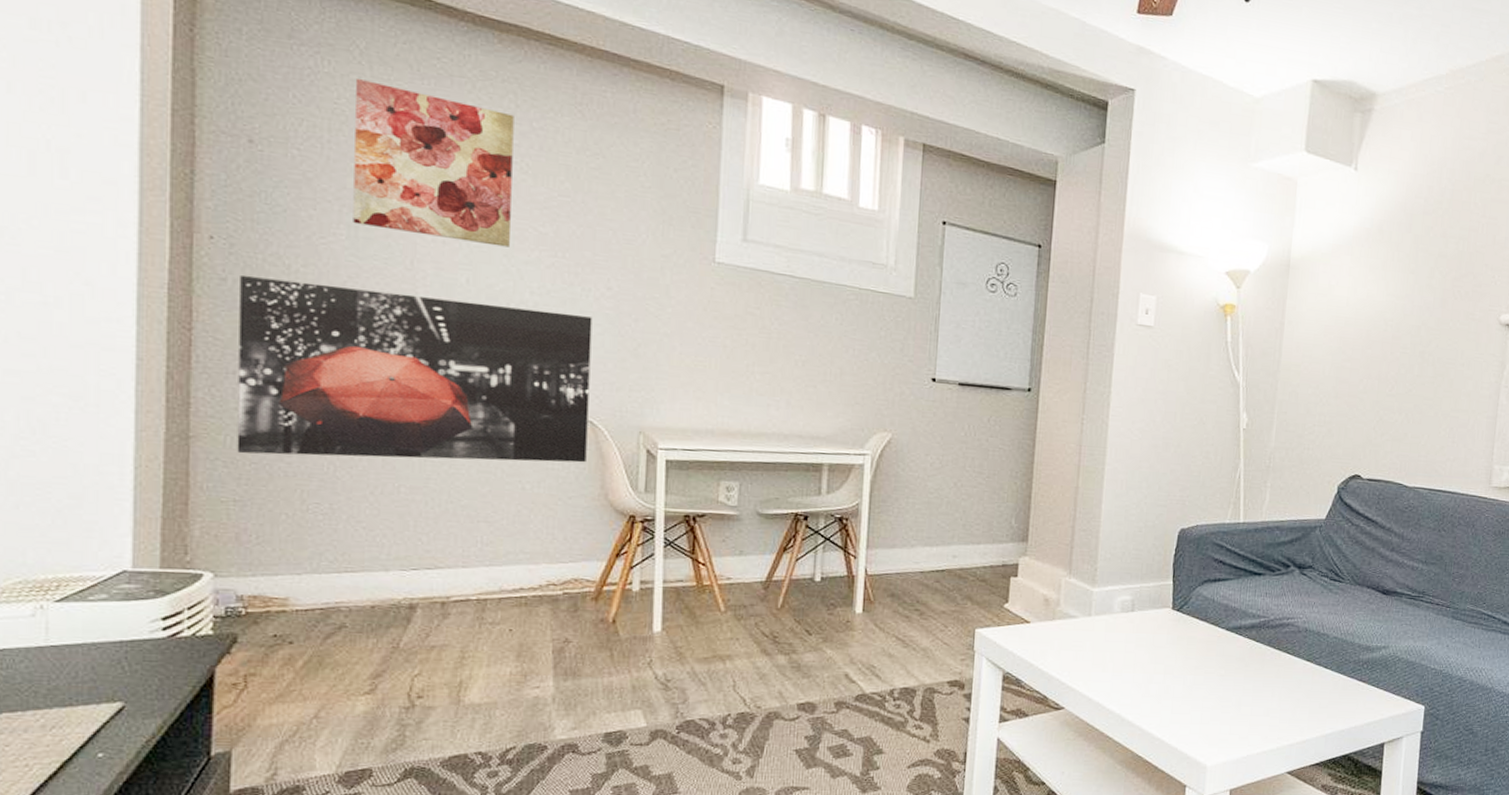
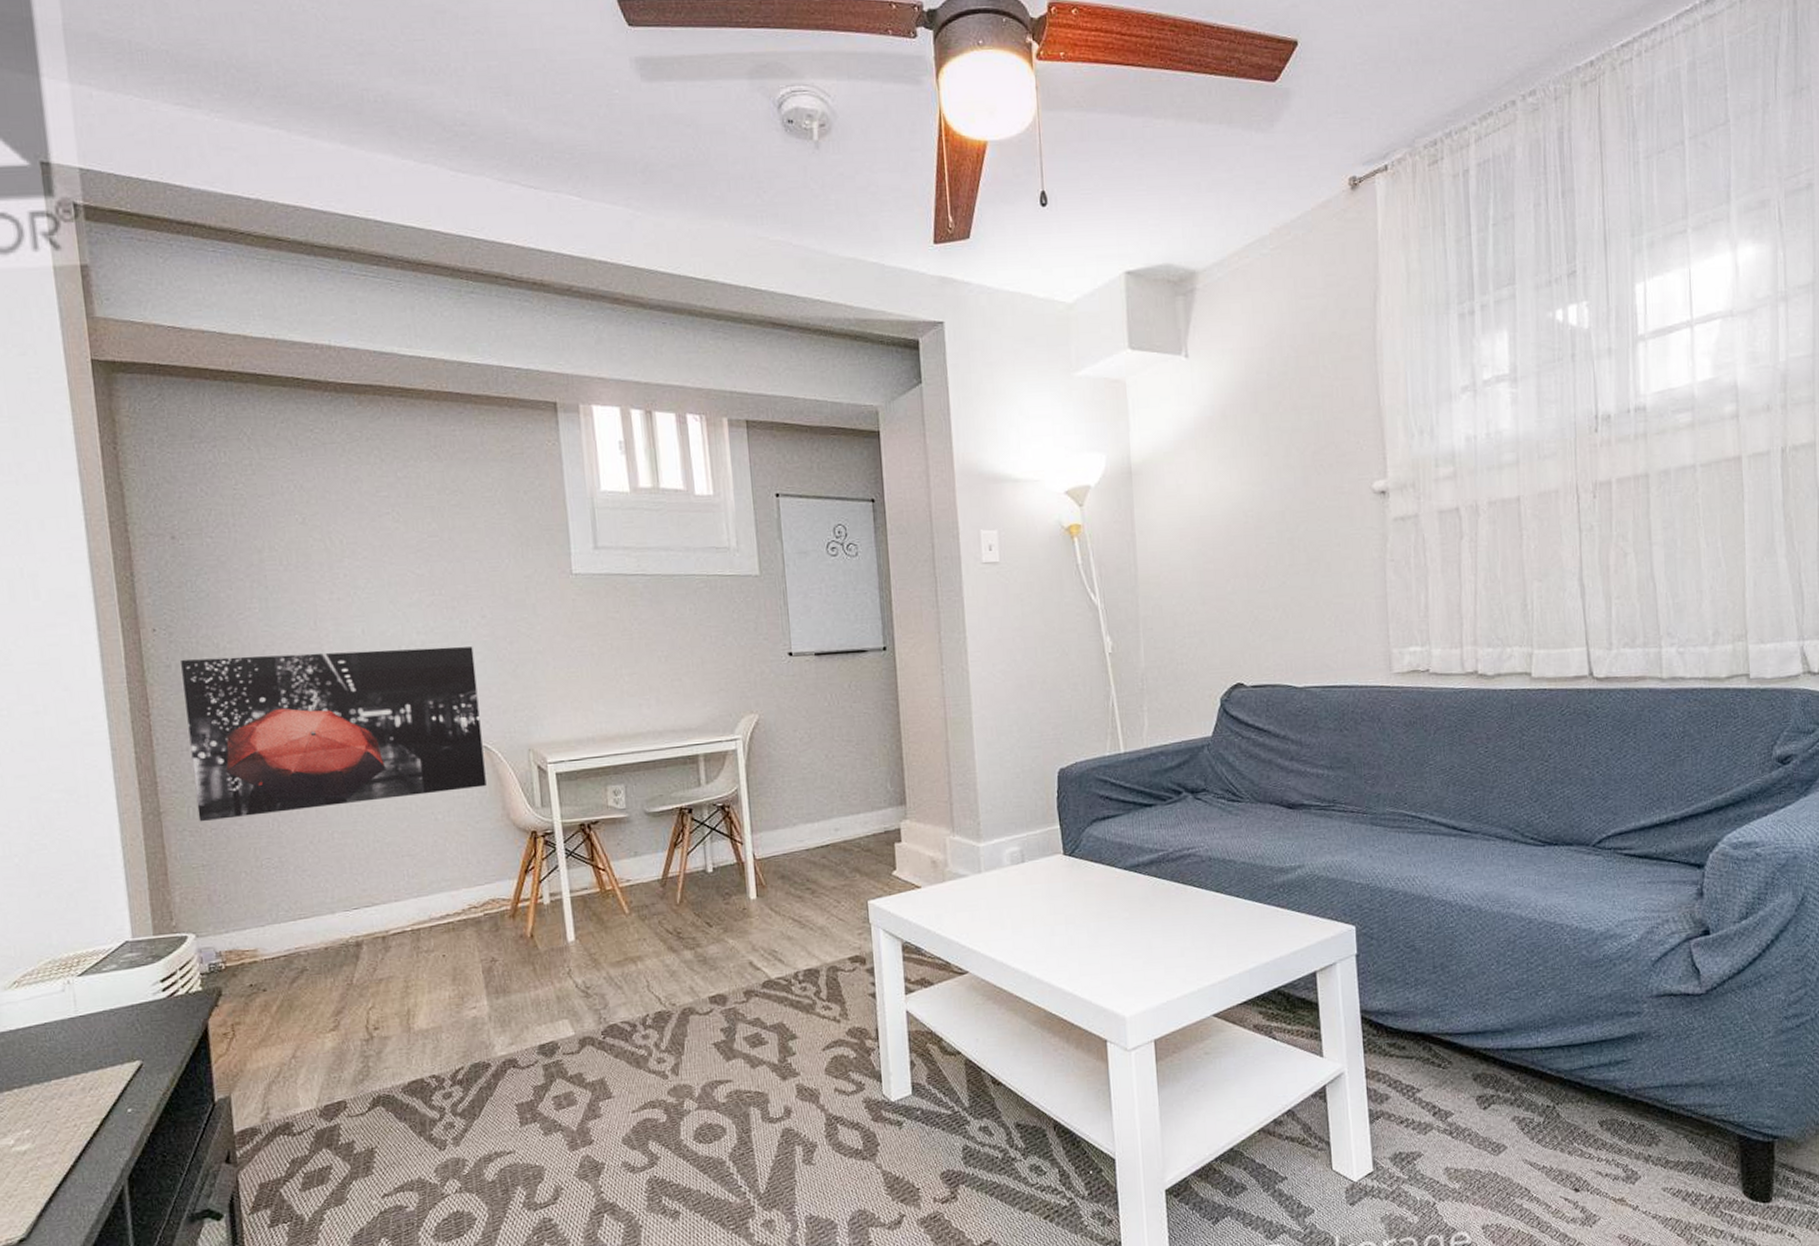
wall art: present [353,79,514,248] -> none [248,463,393,596]

